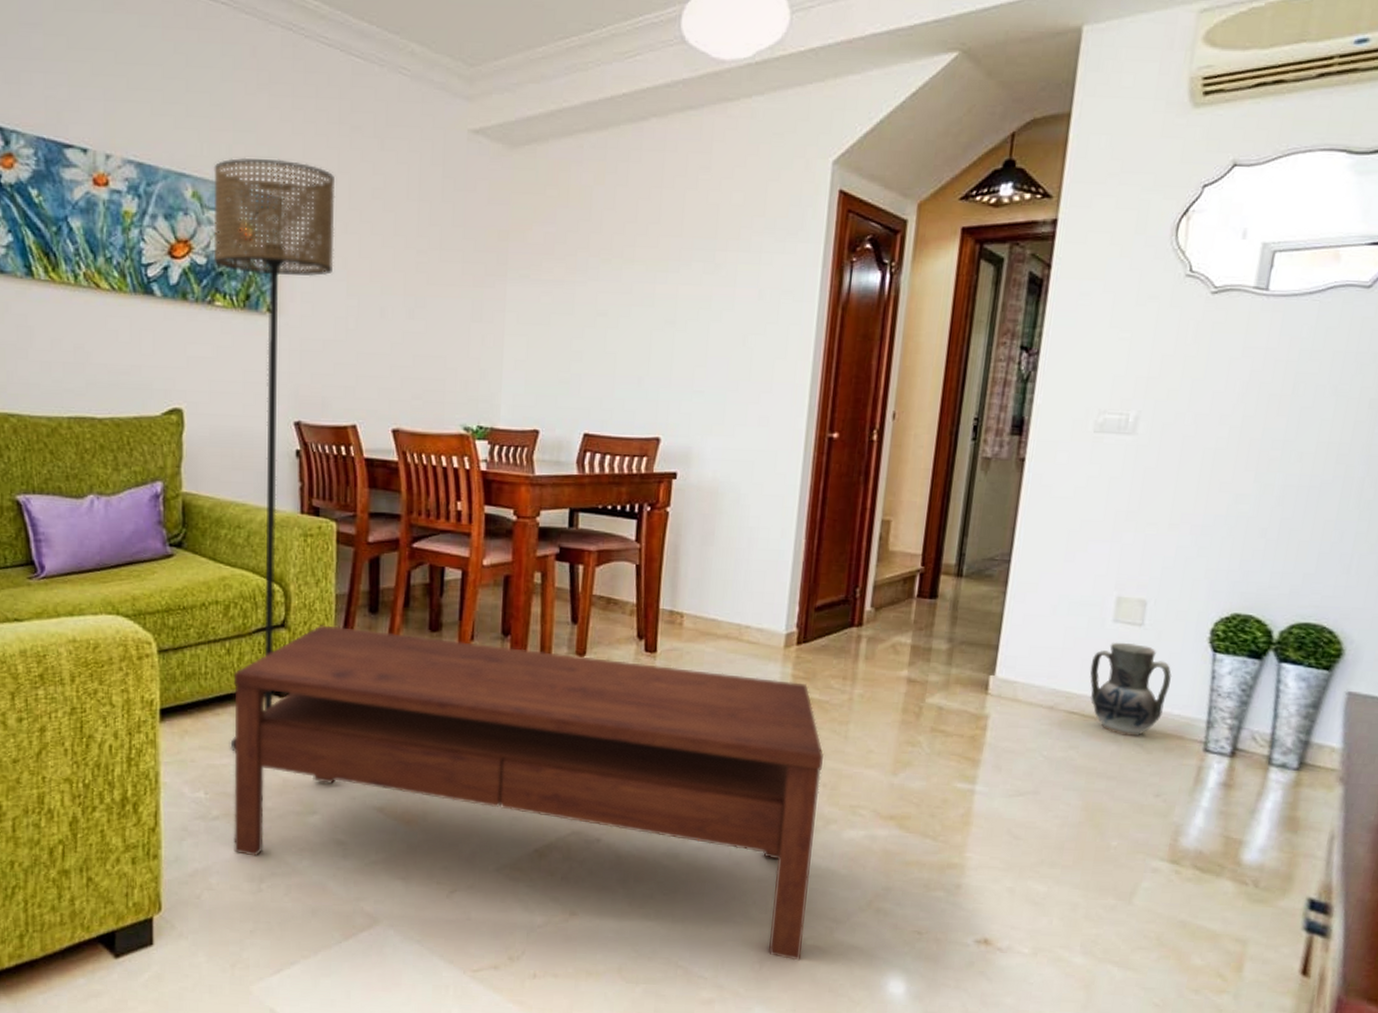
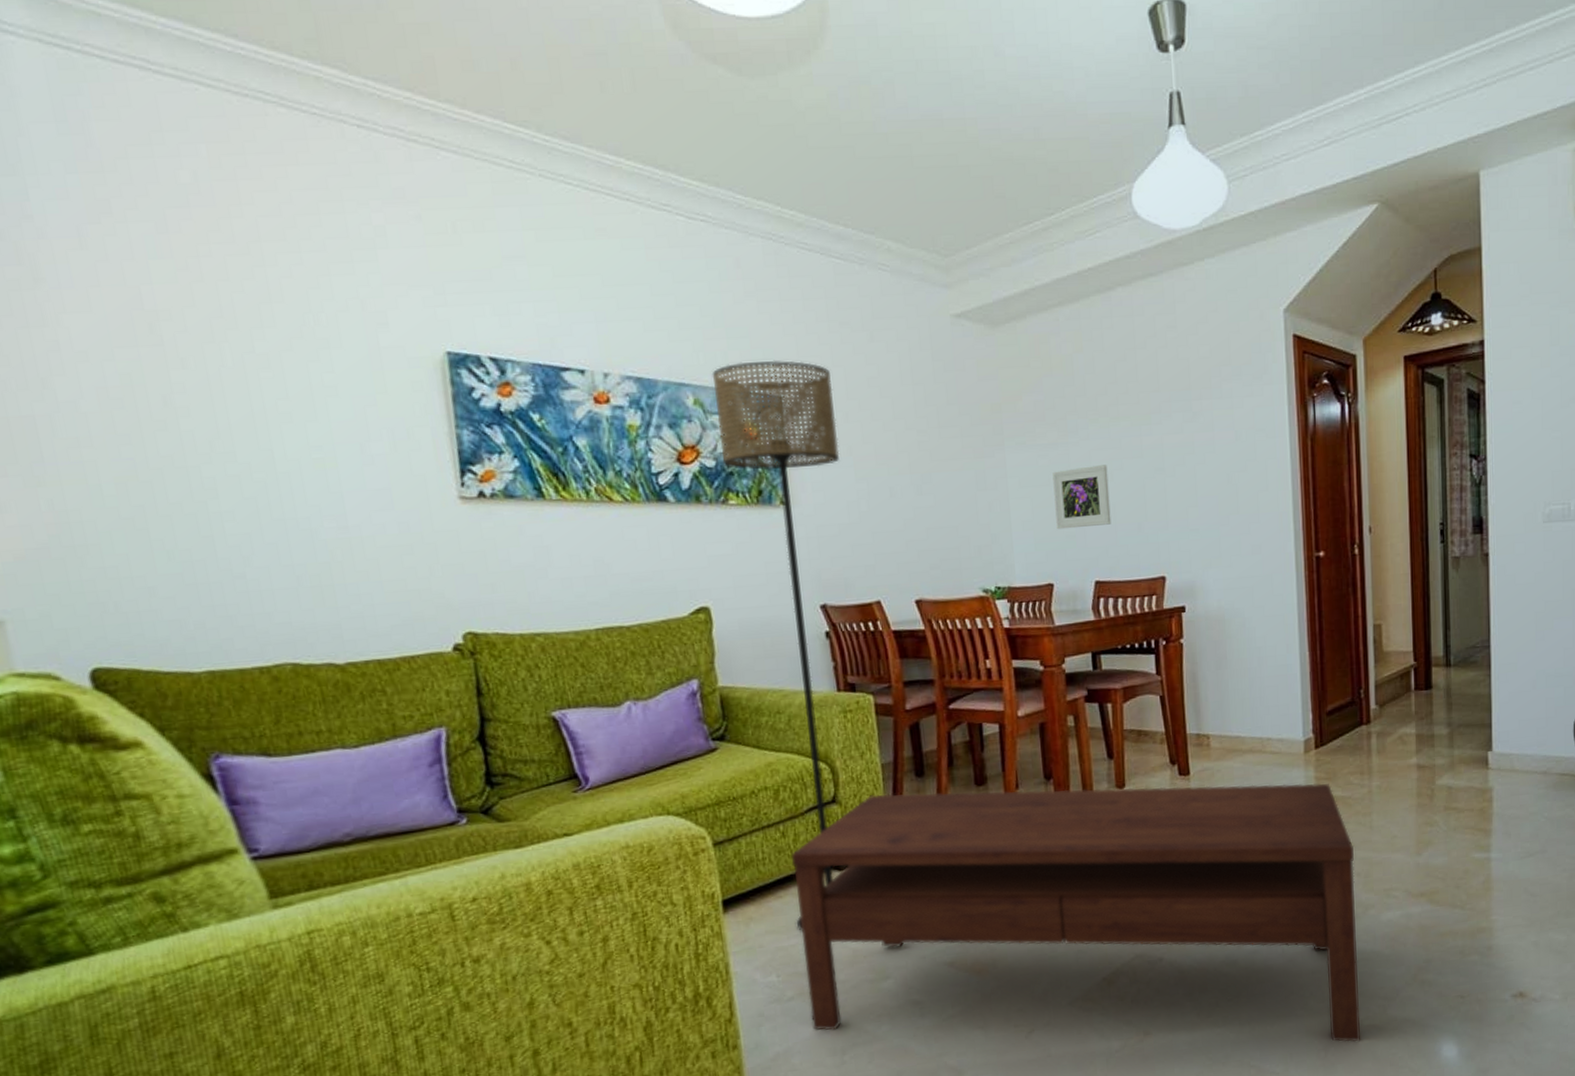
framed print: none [551,309,614,375] -> present [1052,465,1112,530]

